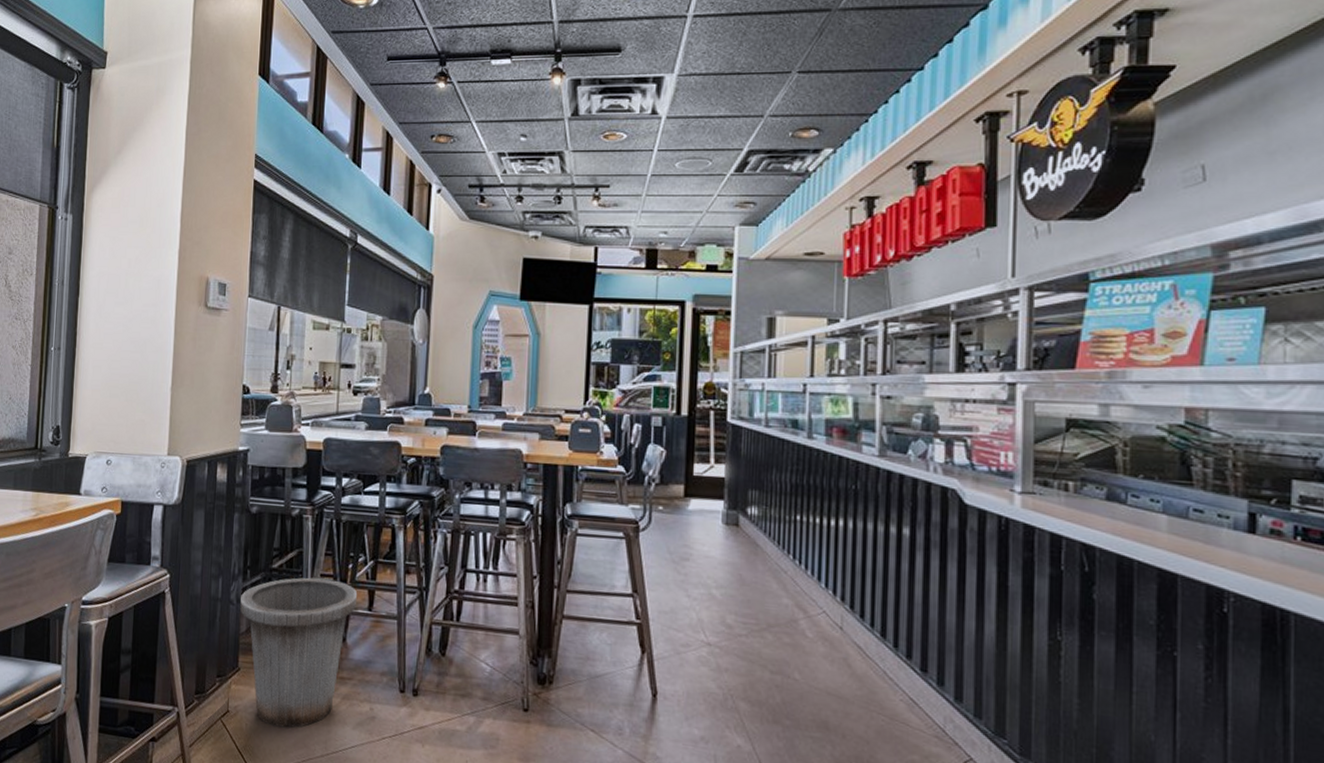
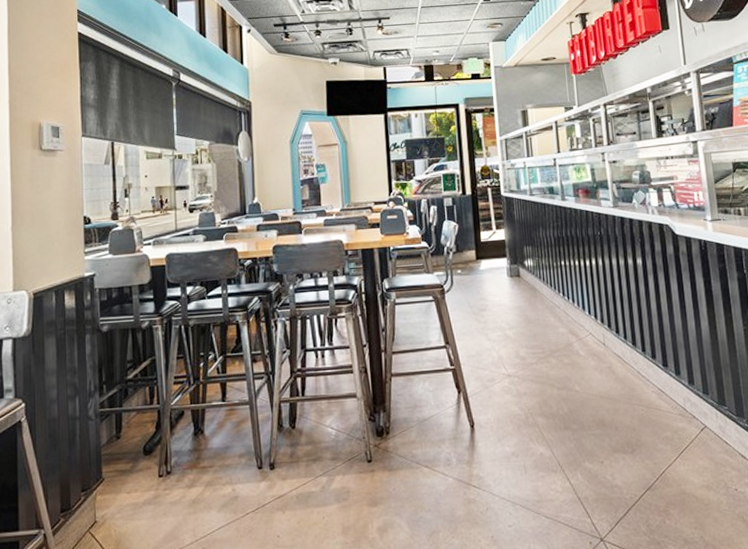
trash can: present [240,577,358,728] -> none [99,380,211,526]

